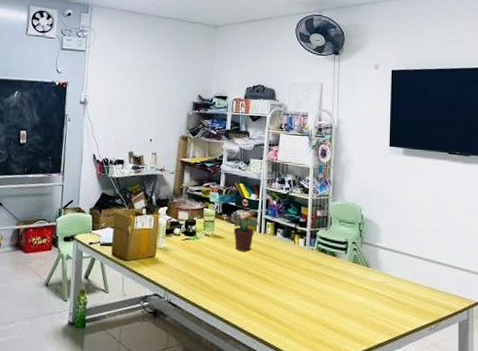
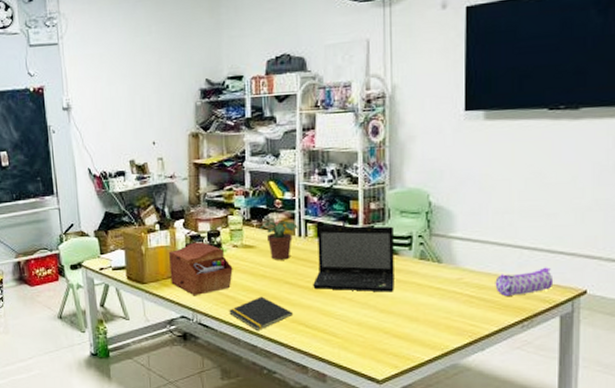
sewing box: none [149,228,203,277] -> present [169,242,233,296]
notepad: none [196,282,250,314] -> present [229,296,294,331]
laptop: none [267,225,334,289] -> present [313,226,394,292]
pencil case: none [410,279,454,302] -> present [495,267,554,297]

